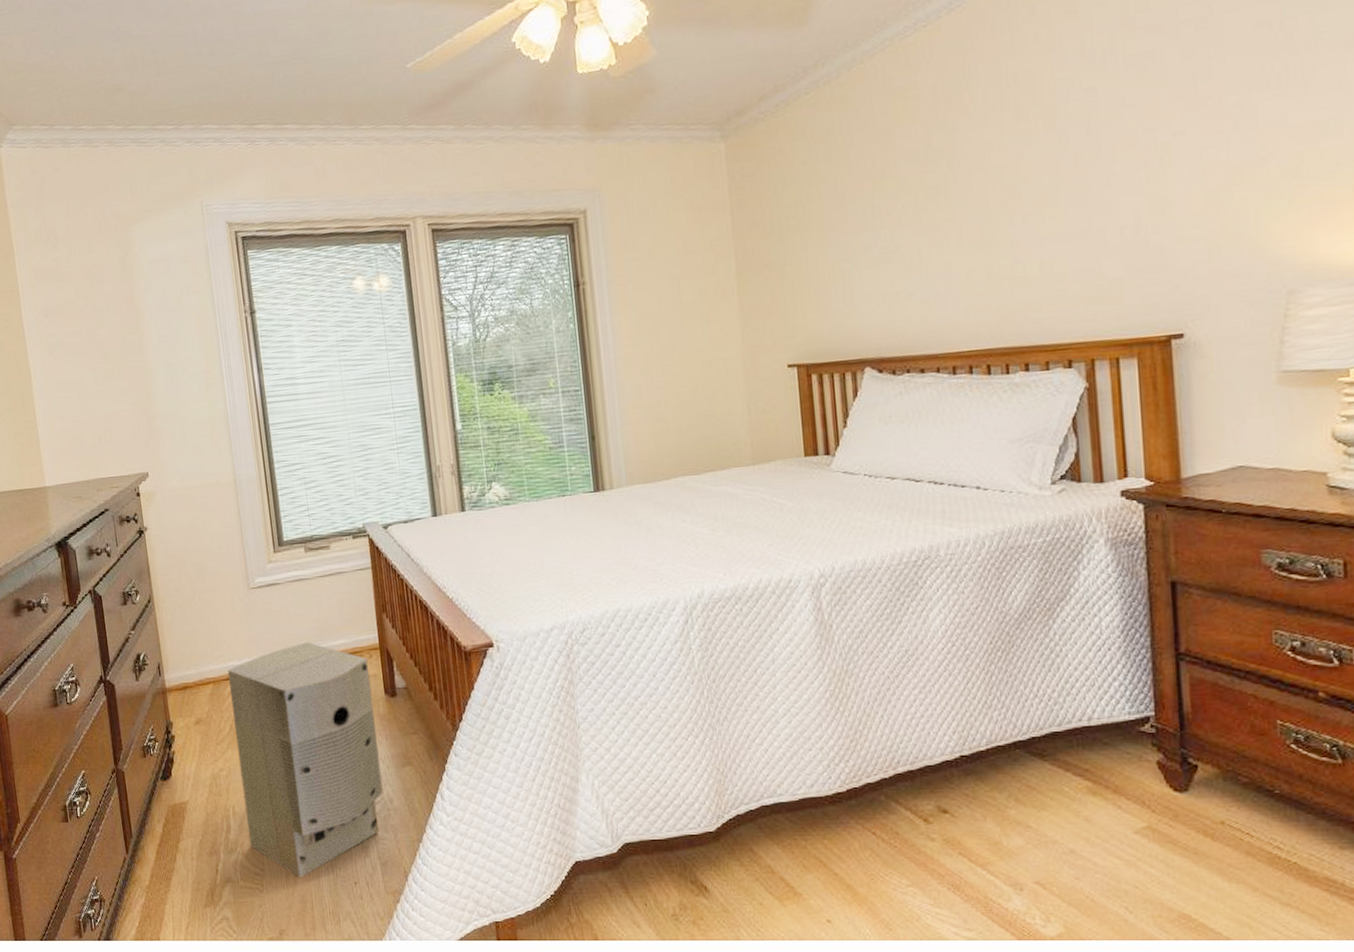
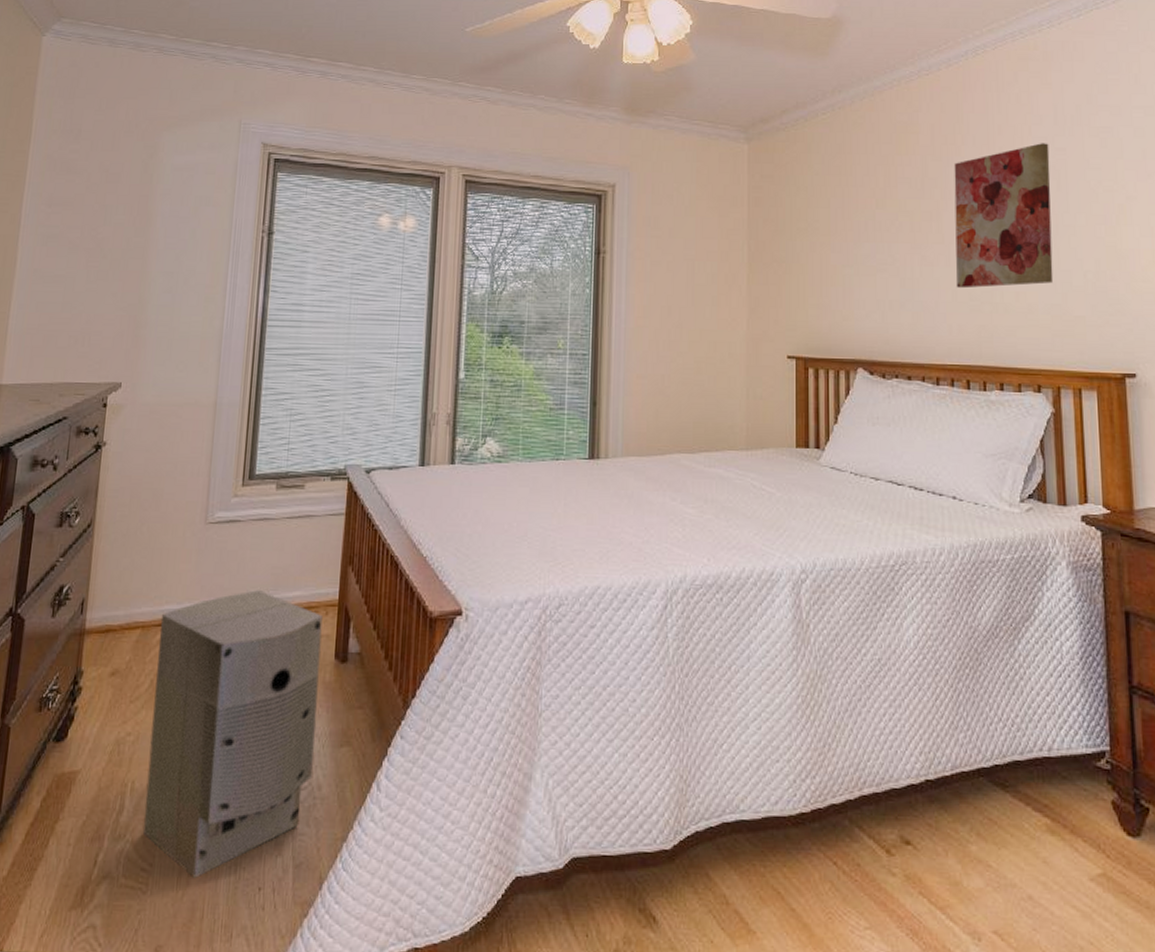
wall art: none [961,84,1084,268] -> present [954,143,1054,289]

